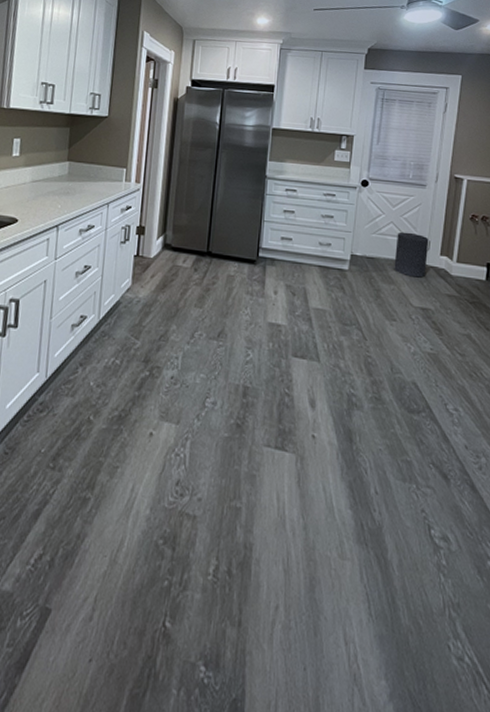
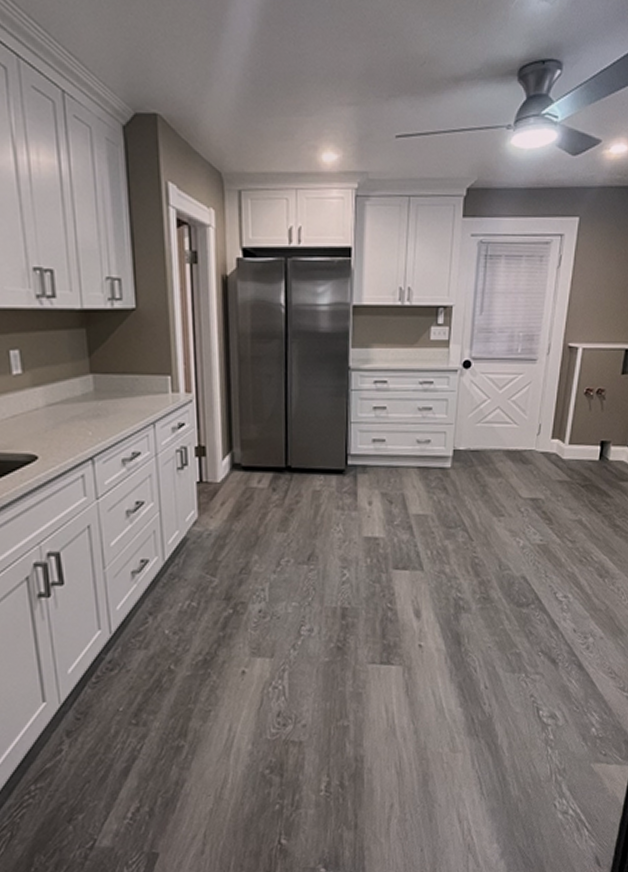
trash can: present [394,231,429,278] -> none [501,416,540,467]

